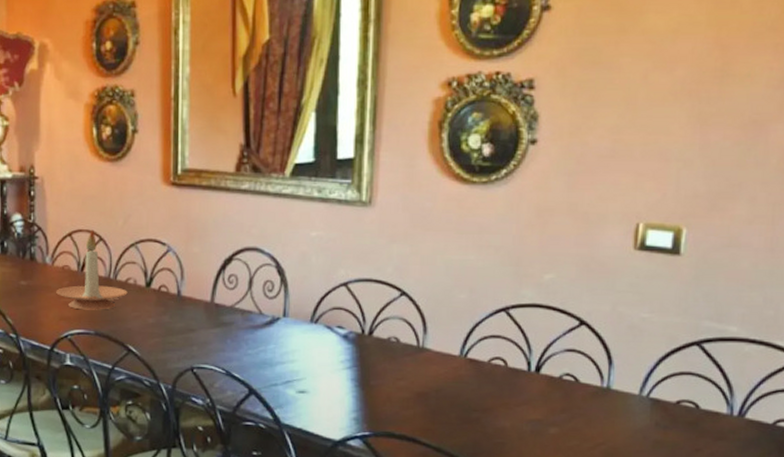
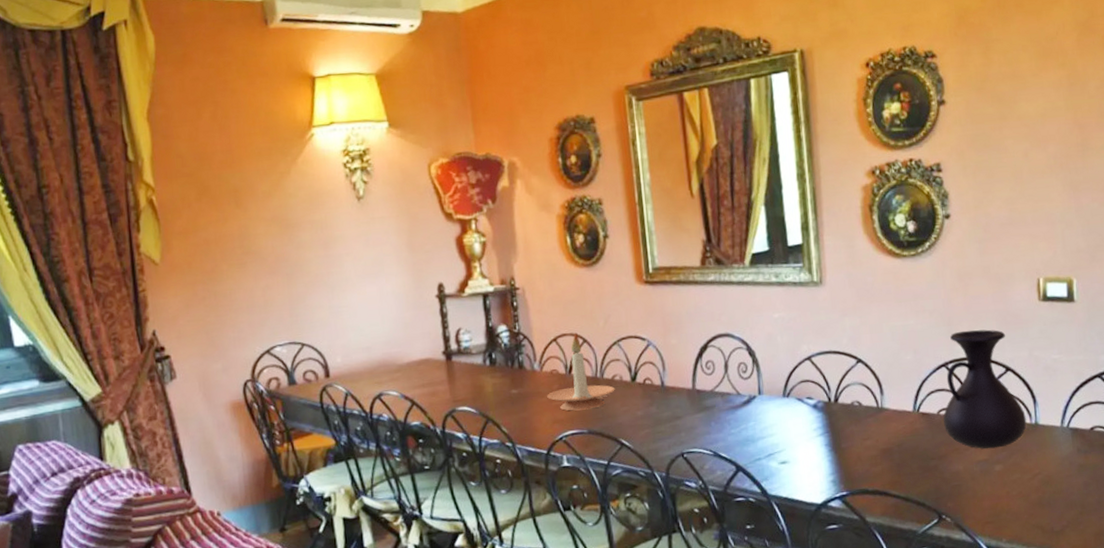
vase: none [494,273,597,409] -> present [943,329,1027,449]

